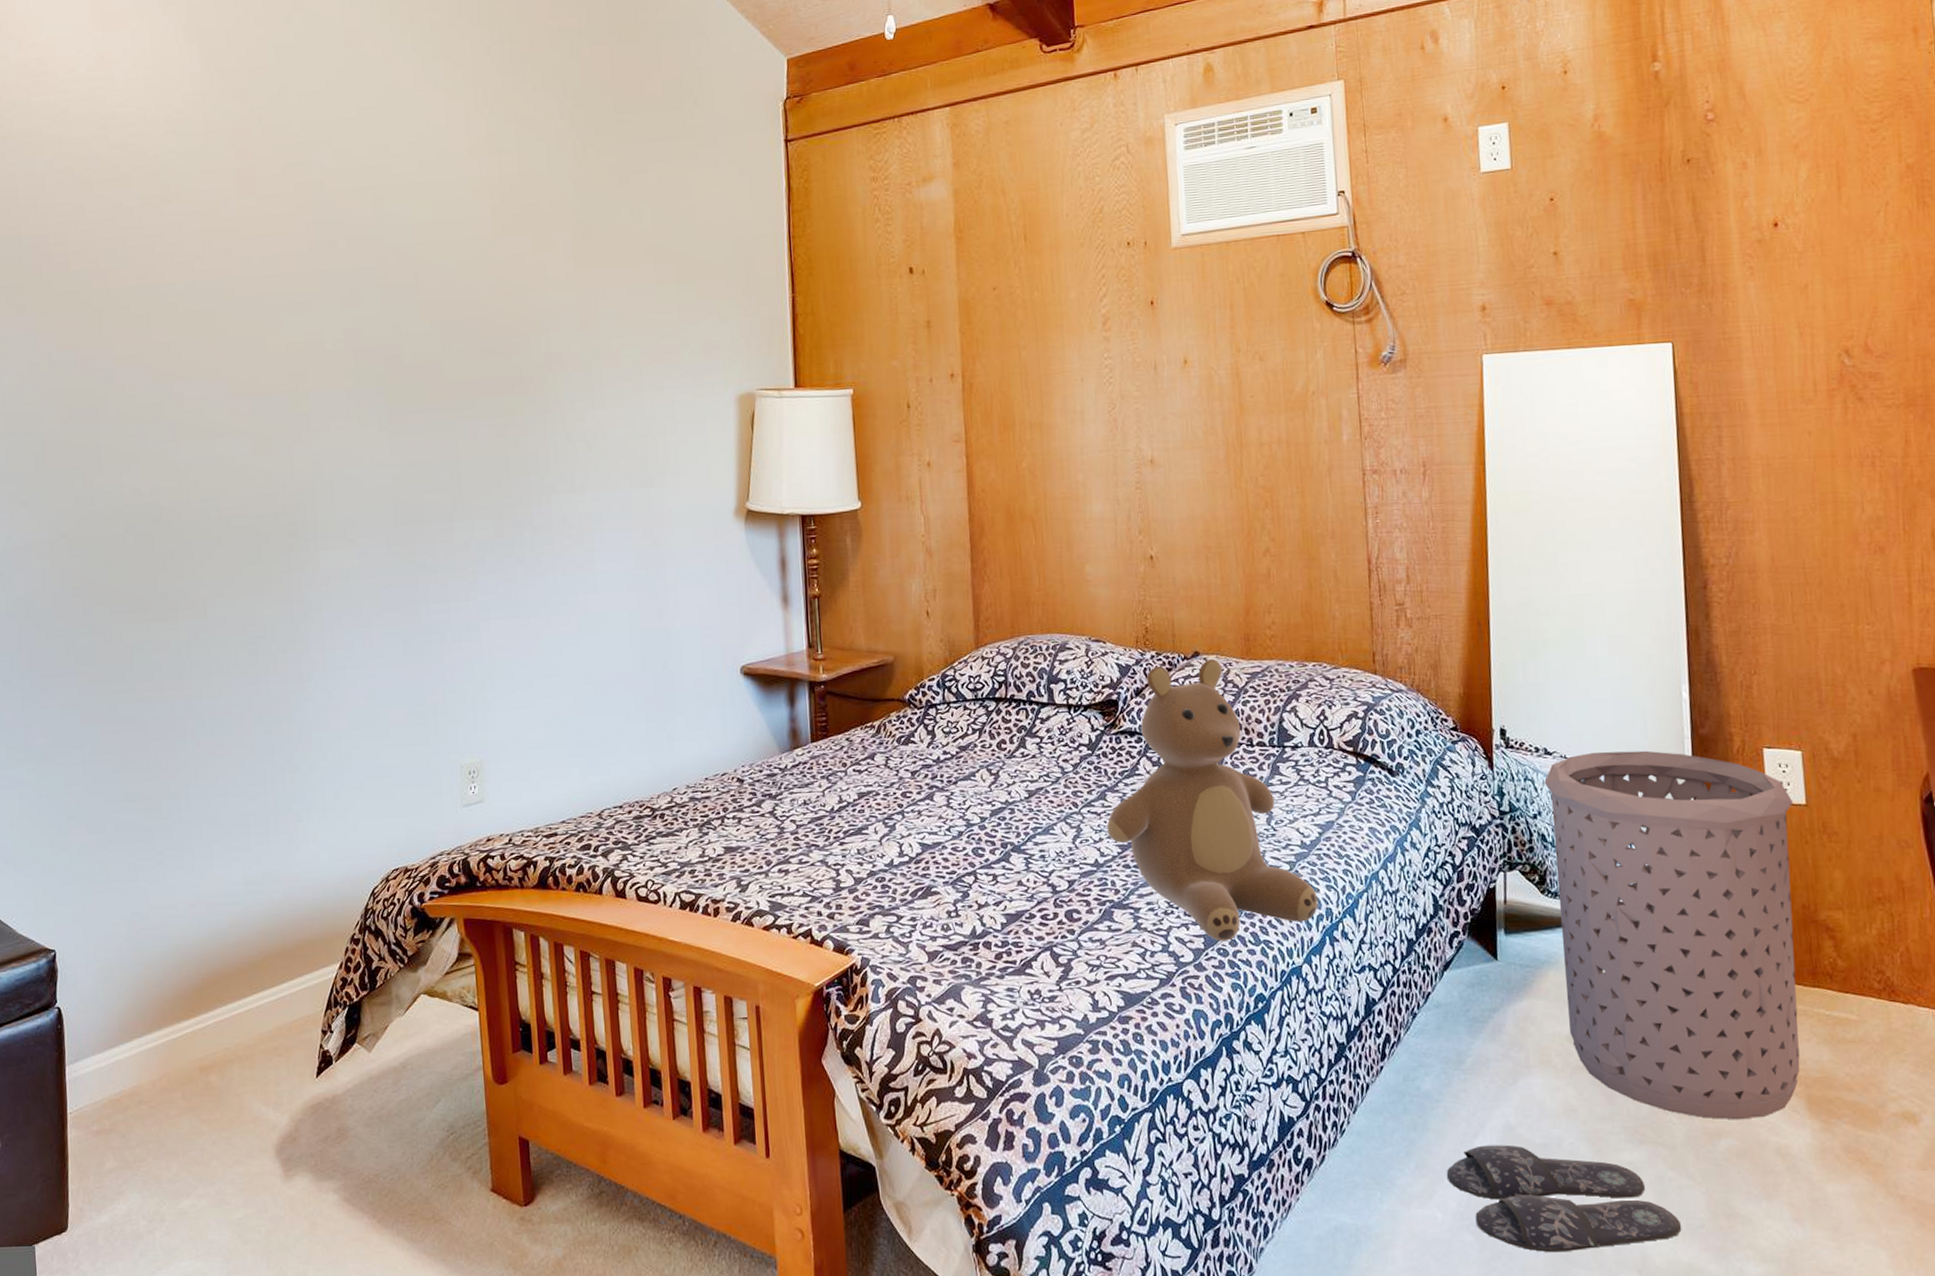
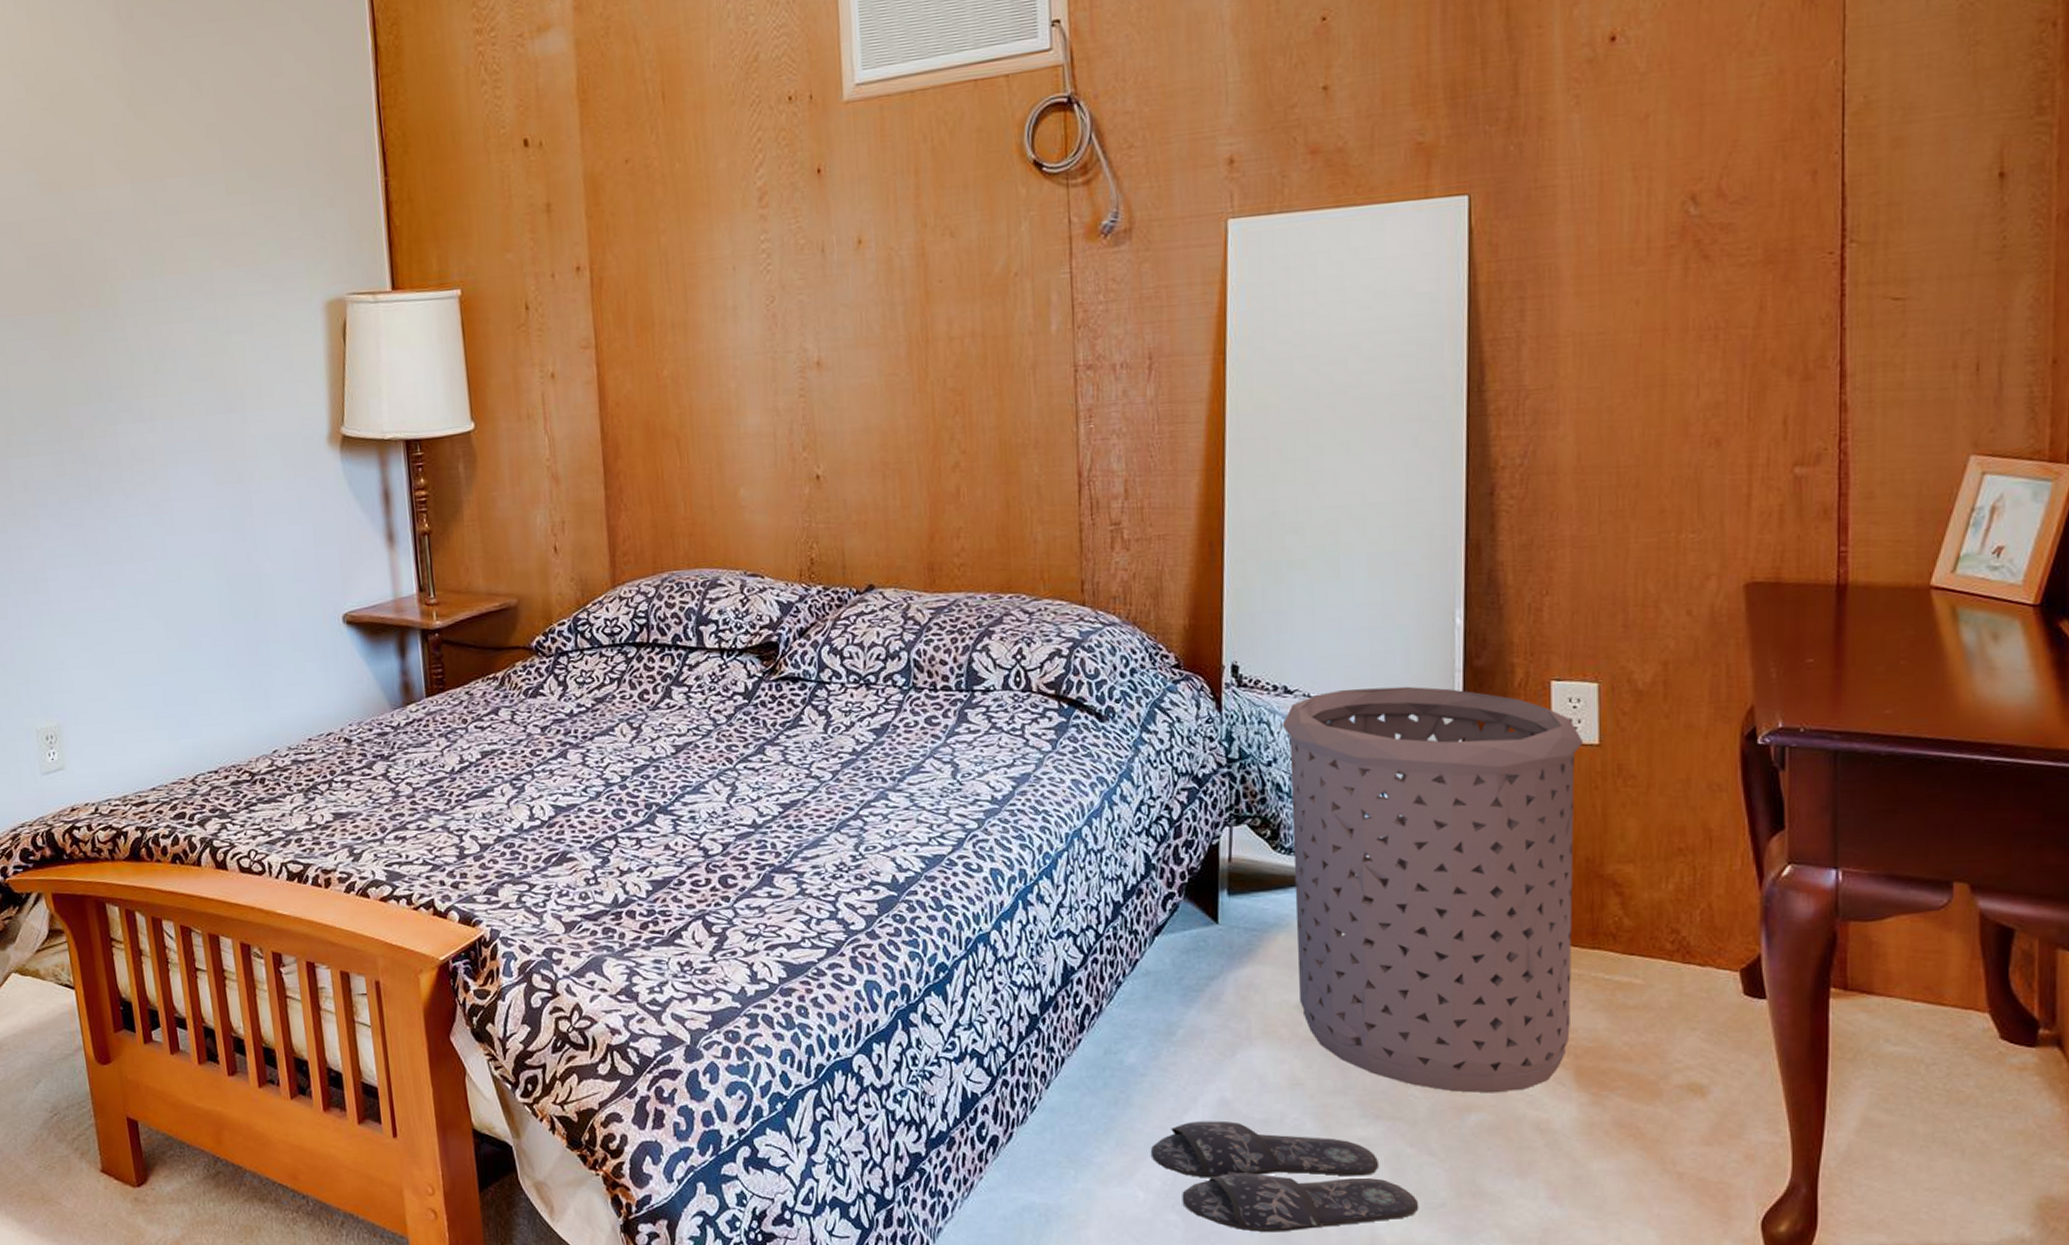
teddy bear: present [1106,658,1318,942] -> none [766,592,1010,907]

